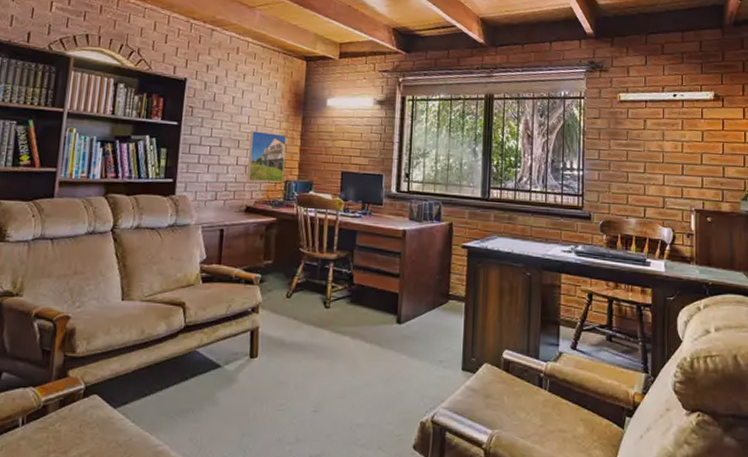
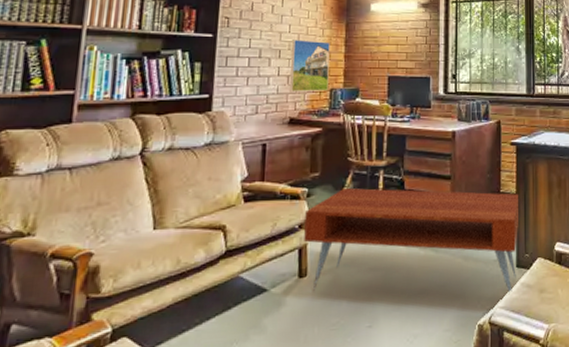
coffee table: none [256,277,468,396] -> present [304,187,520,295]

